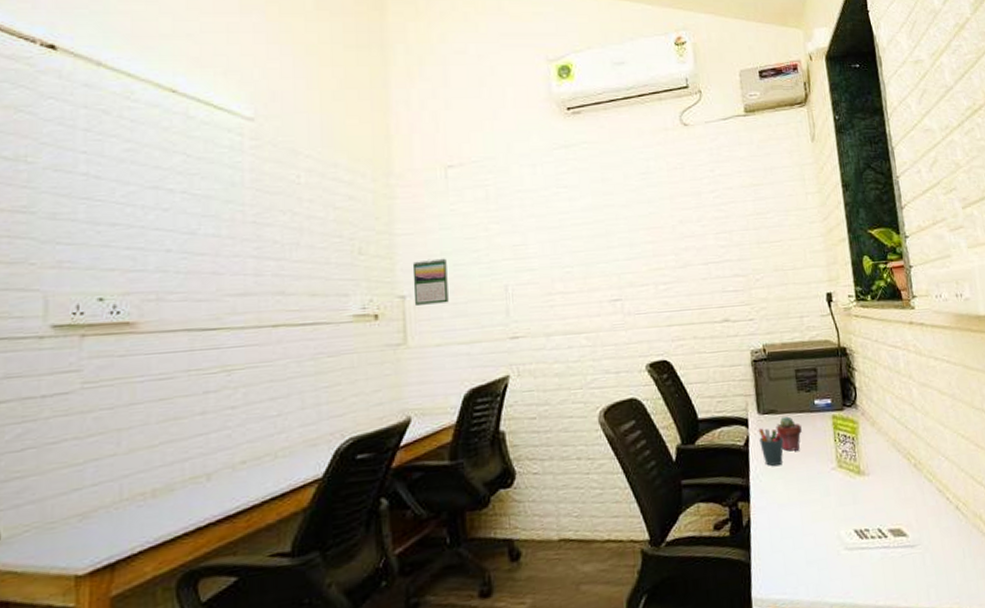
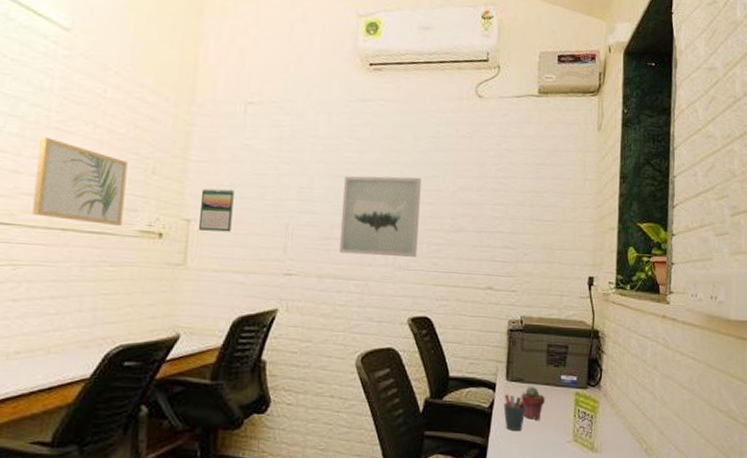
wall art: none [238,233,334,316] -> present [31,137,128,226]
wall art: none [558,217,645,307] -> present [340,176,421,257]

